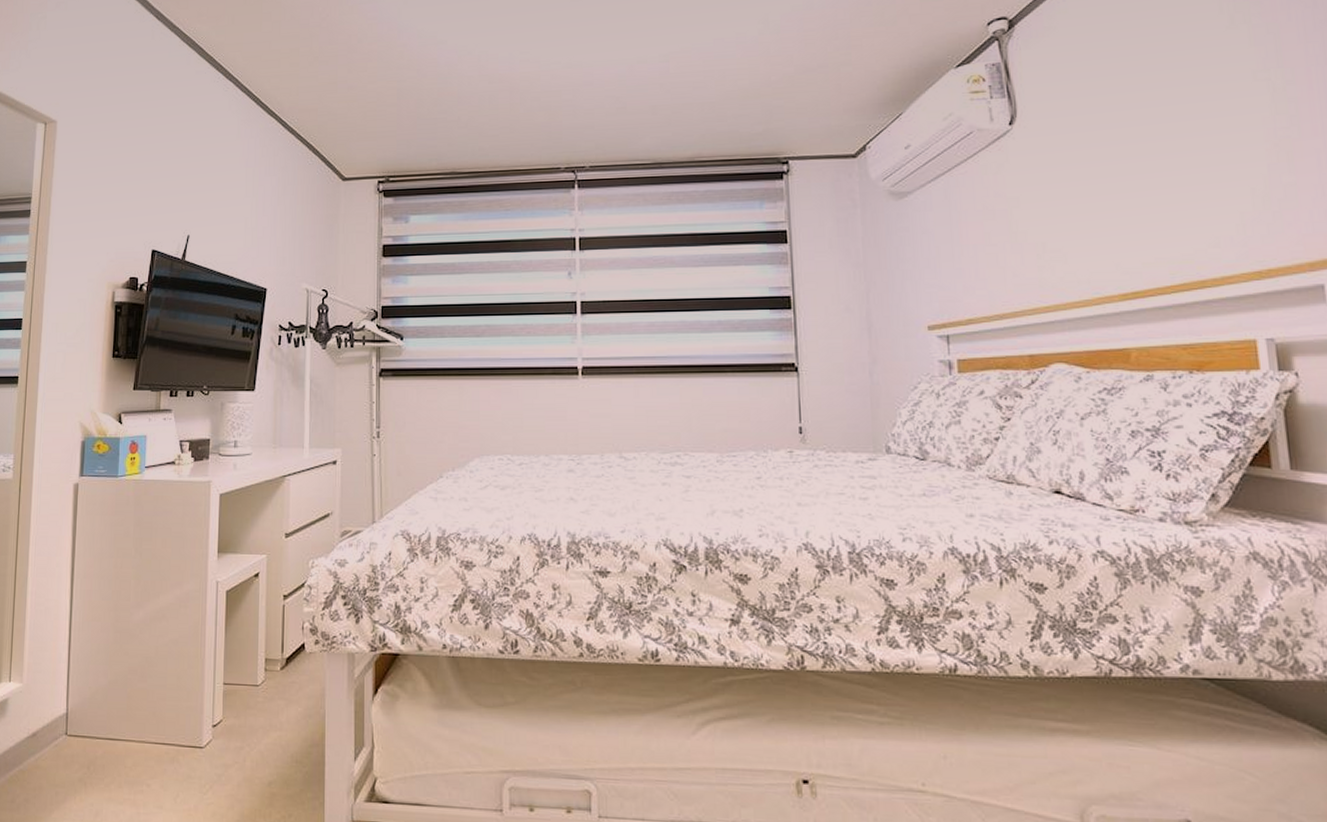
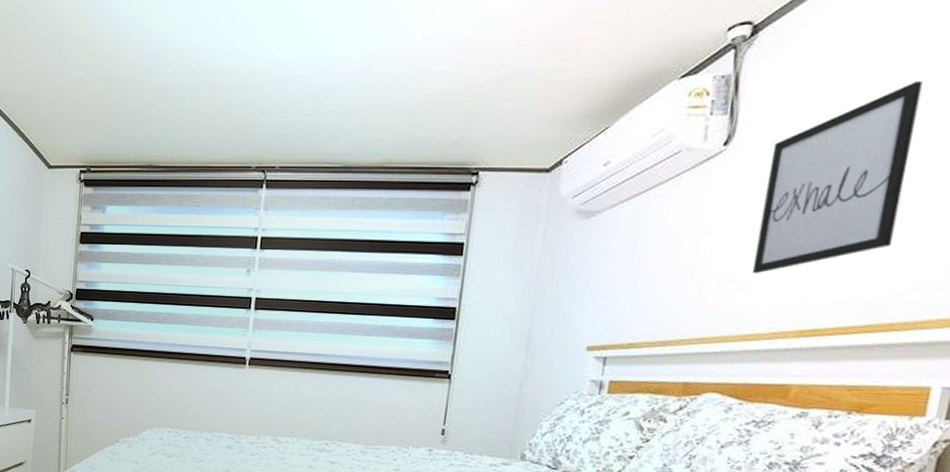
wall art: none [1053,62,1180,243] -> present [751,81,923,274]

